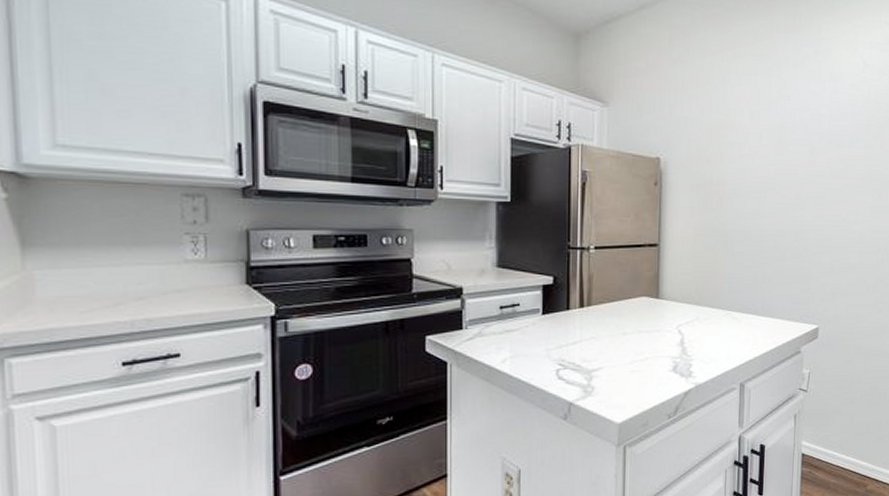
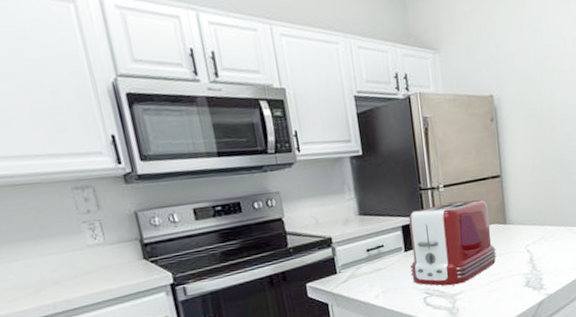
toaster: none [546,266,644,359] -> present [409,200,497,286]

